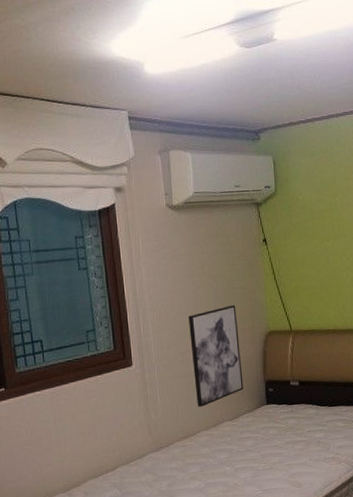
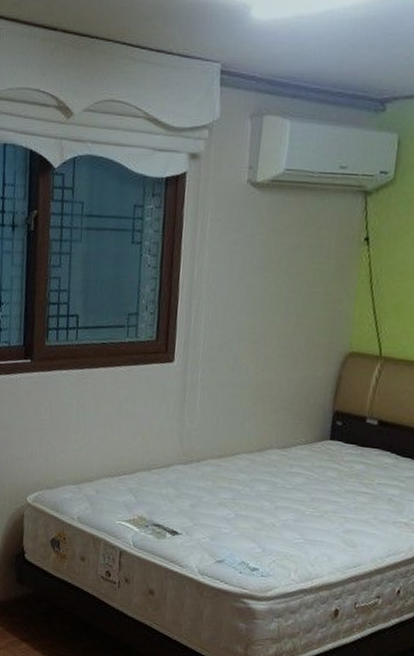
wall art: present [188,305,244,407] -> none [242,312,313,426]

